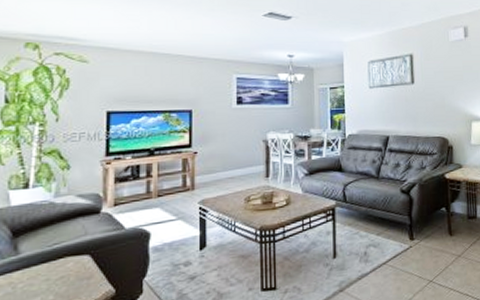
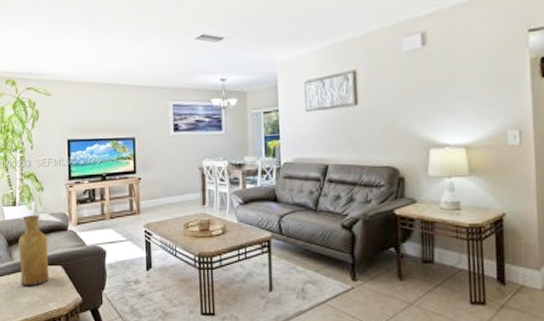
vase: none [28,197,72,286] -> present [18,214,50,287]

